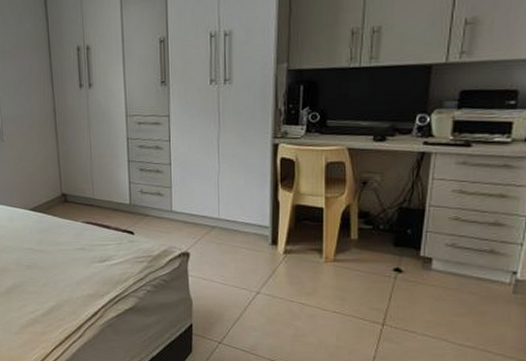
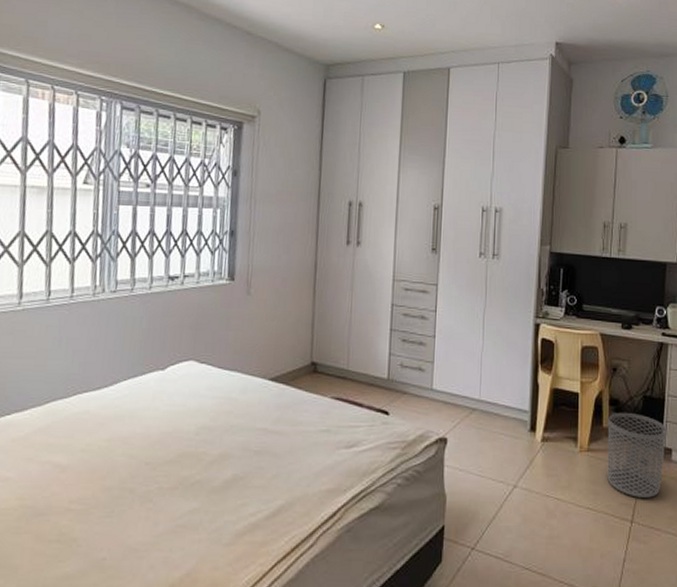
waste bin: none [356,224,426,303] -> present [607,412,666,498]

